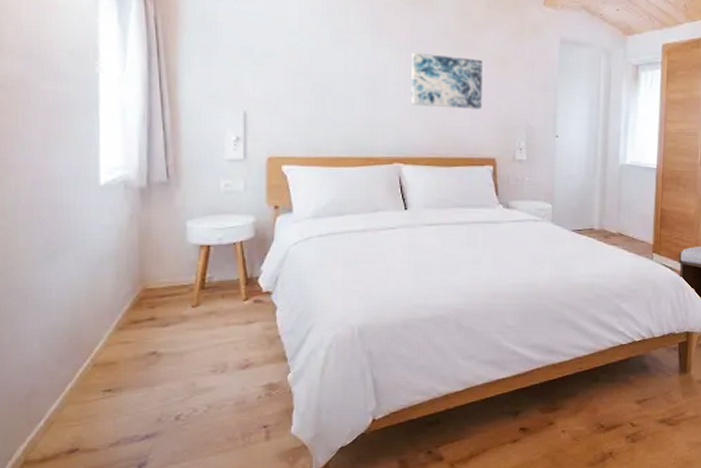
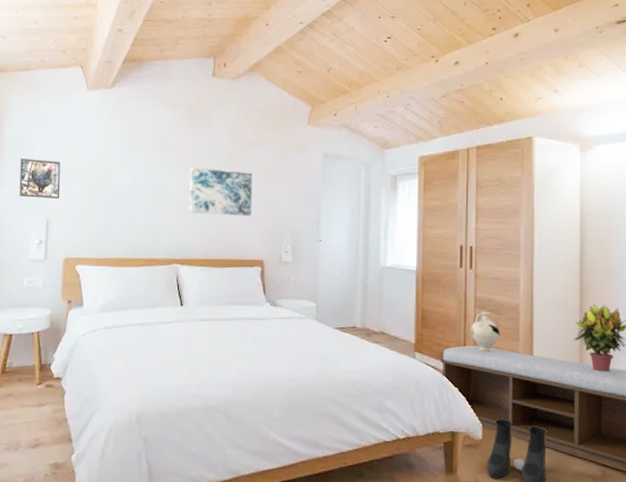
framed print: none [206,37,258,87] -> present [19,157,61,199]

